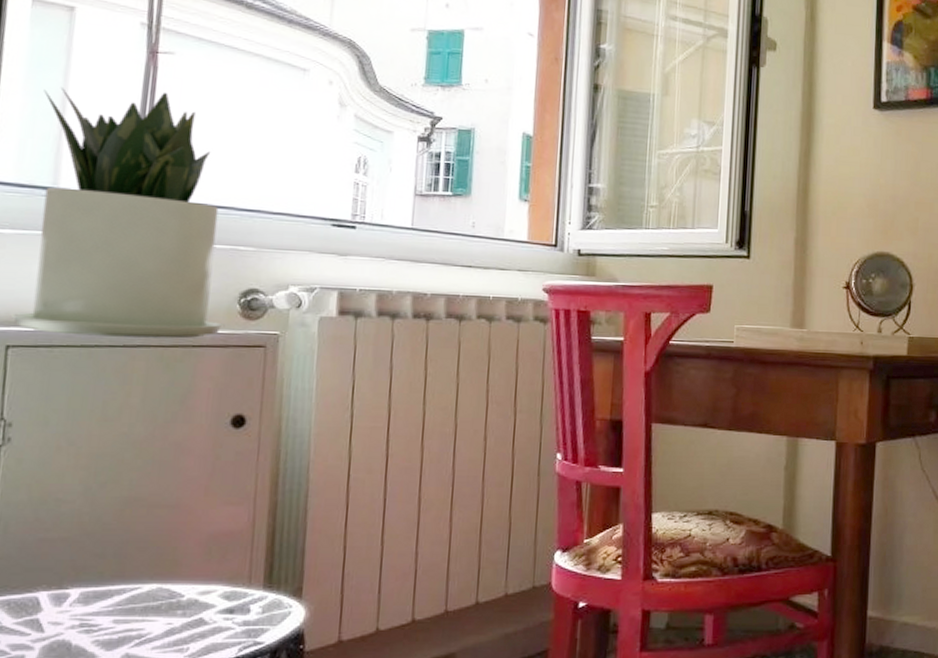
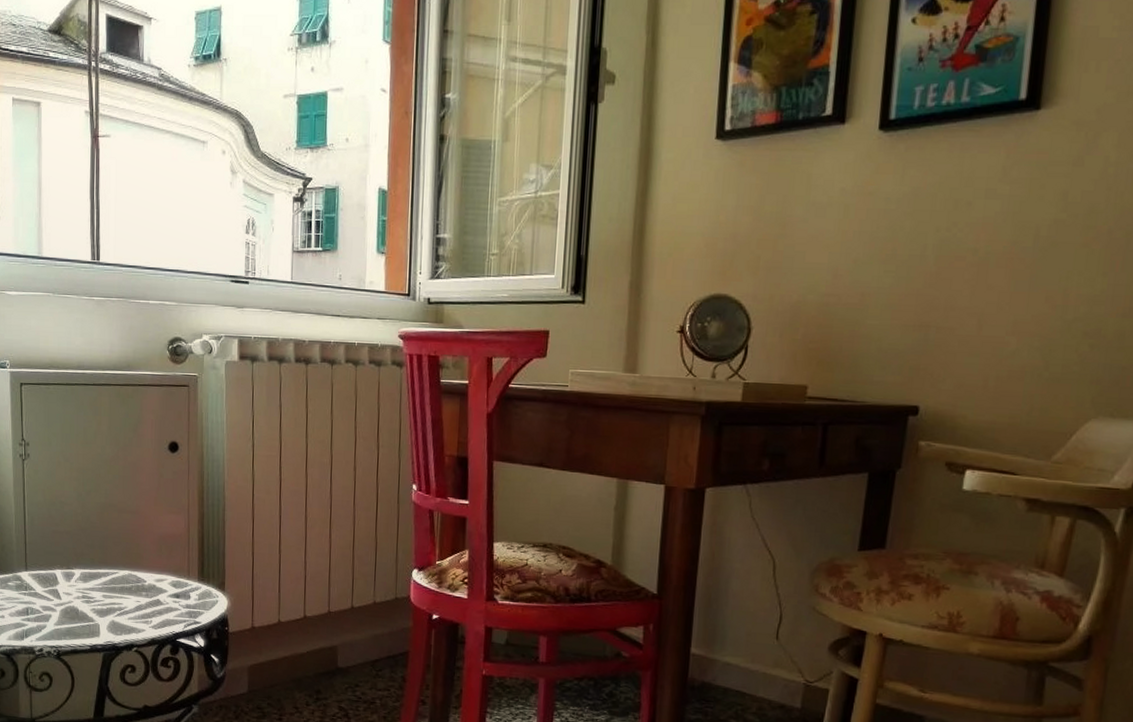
planter: present [10,87,225,339] -> none [21,170,160,379]

